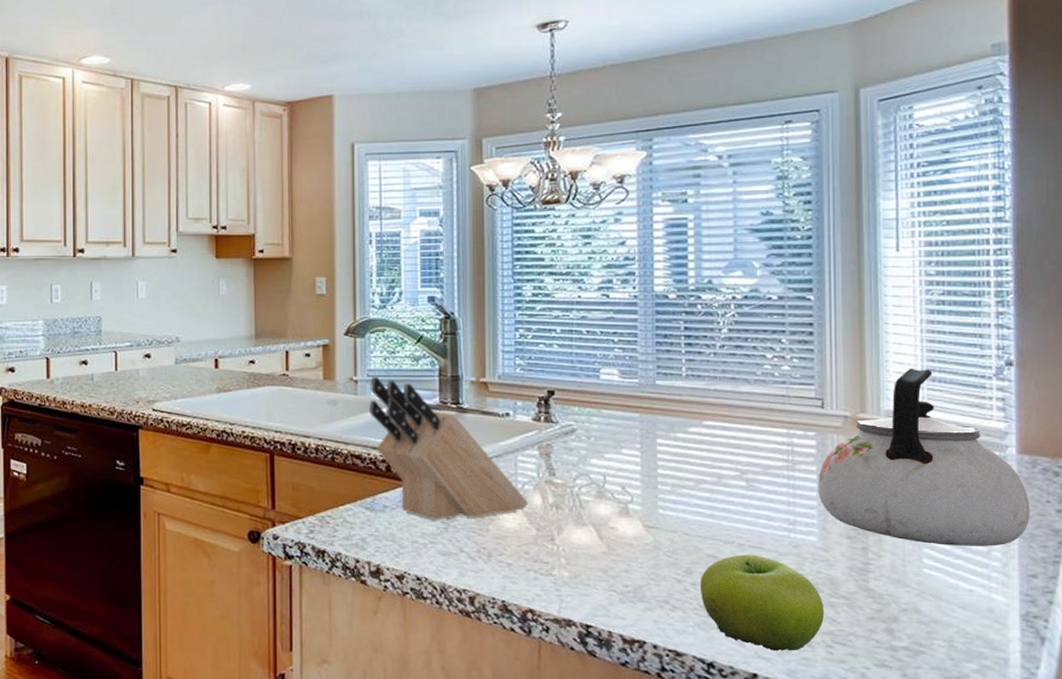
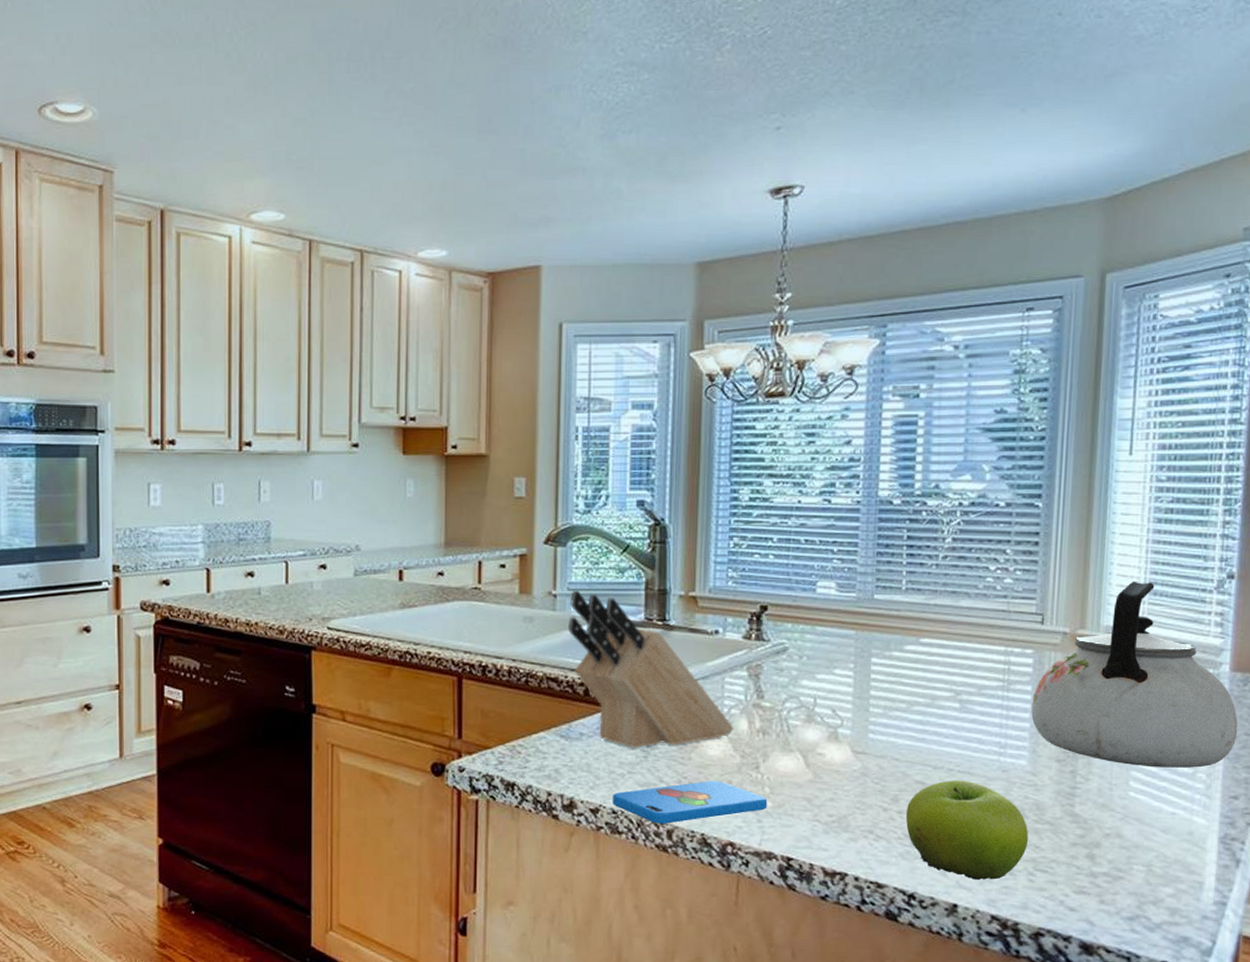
smartphone: none [417,551,564,591] -> present [613,781,768,824]

